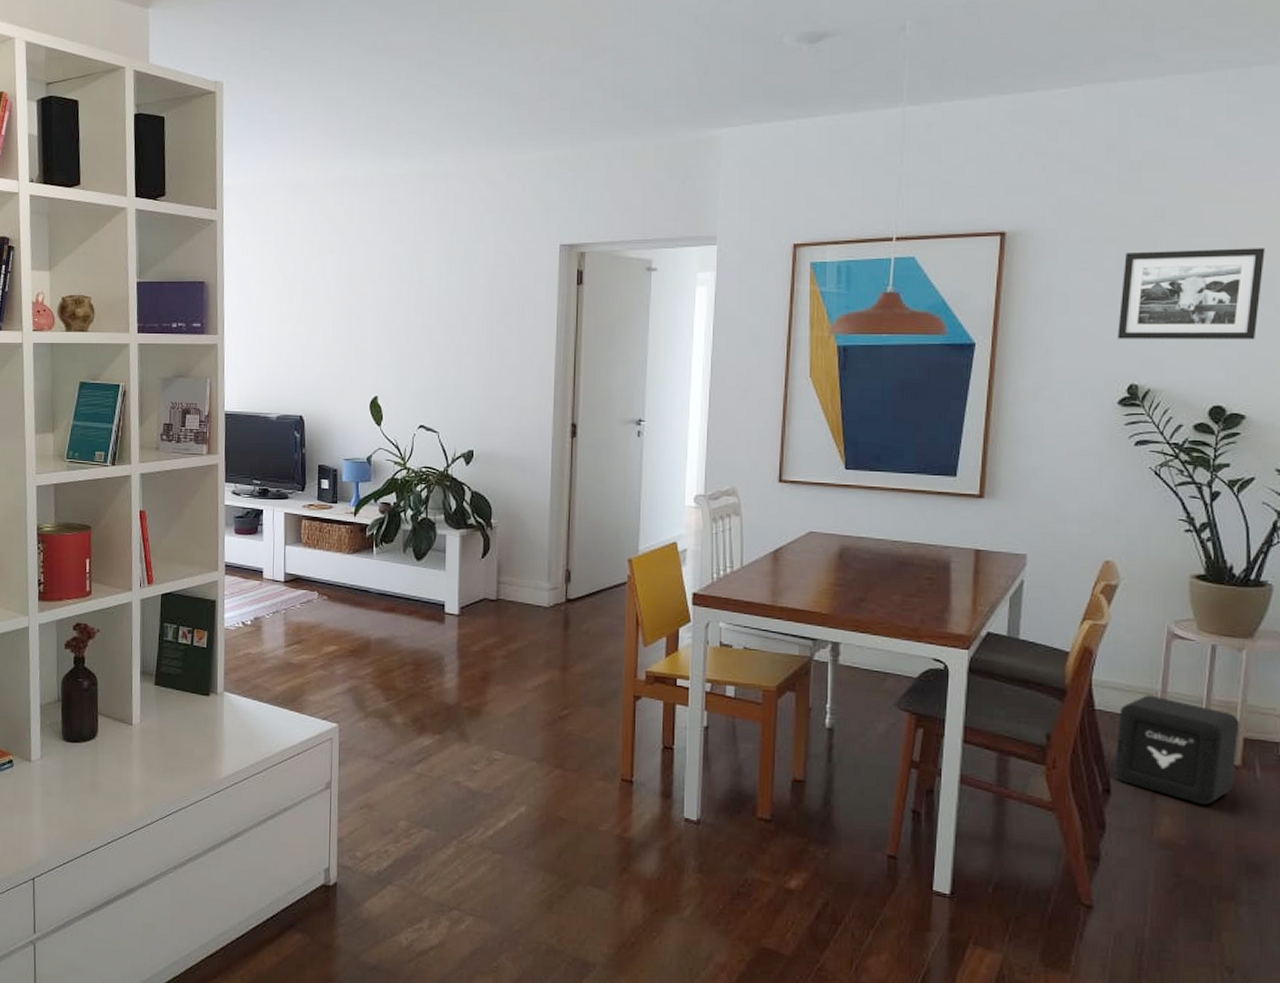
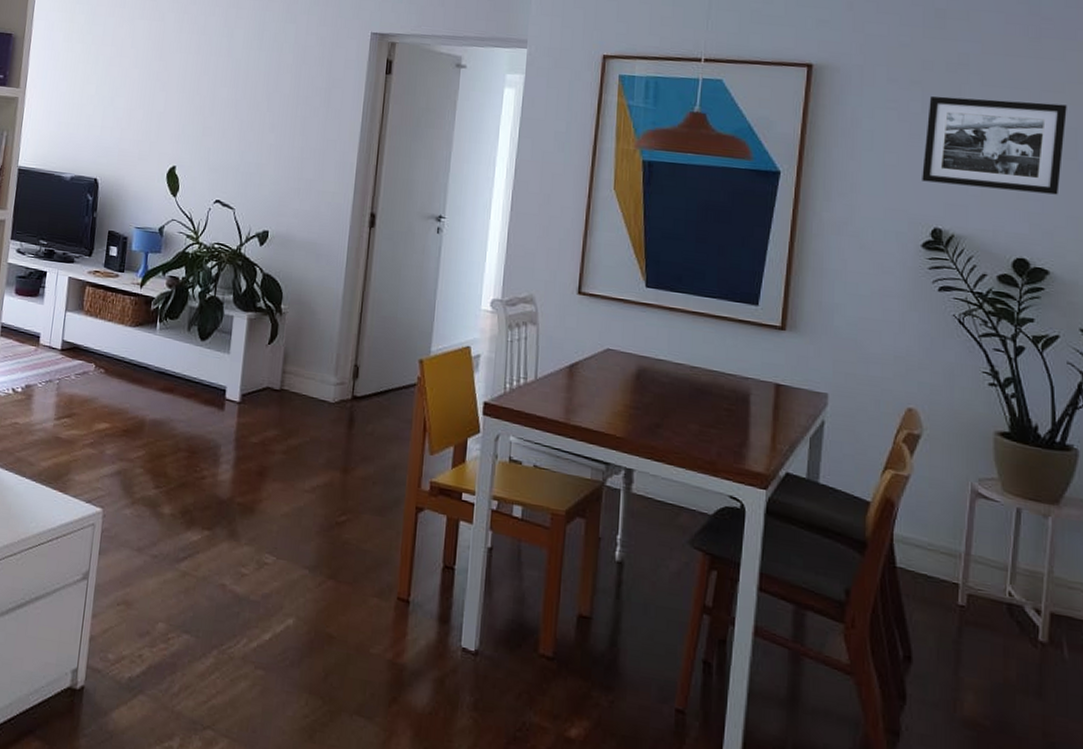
air purifier: present [1114,695,1240,805] -> none [915,556,1047,683]

